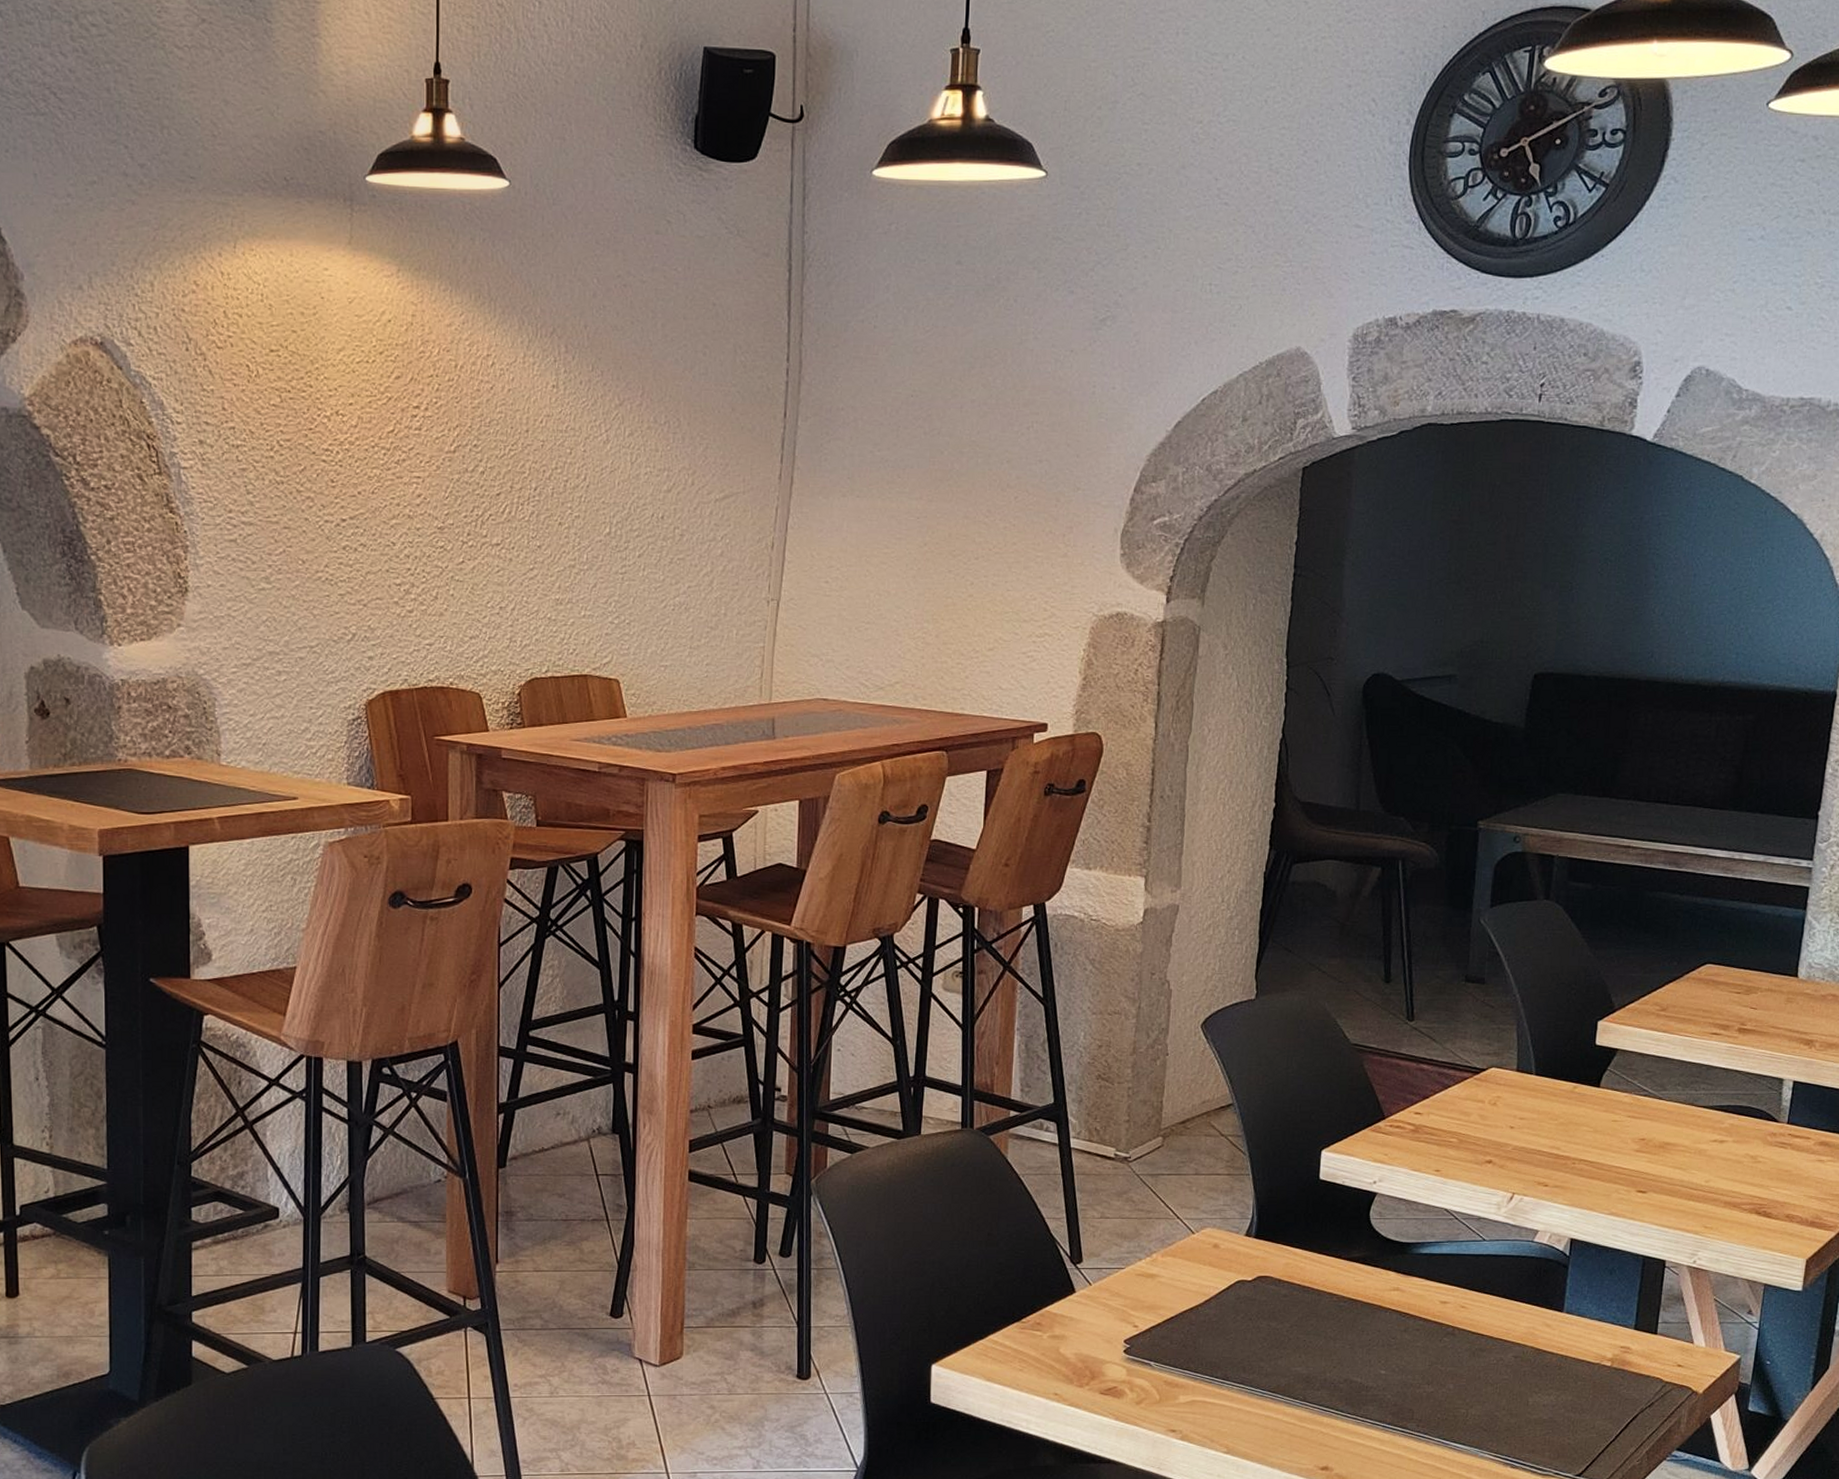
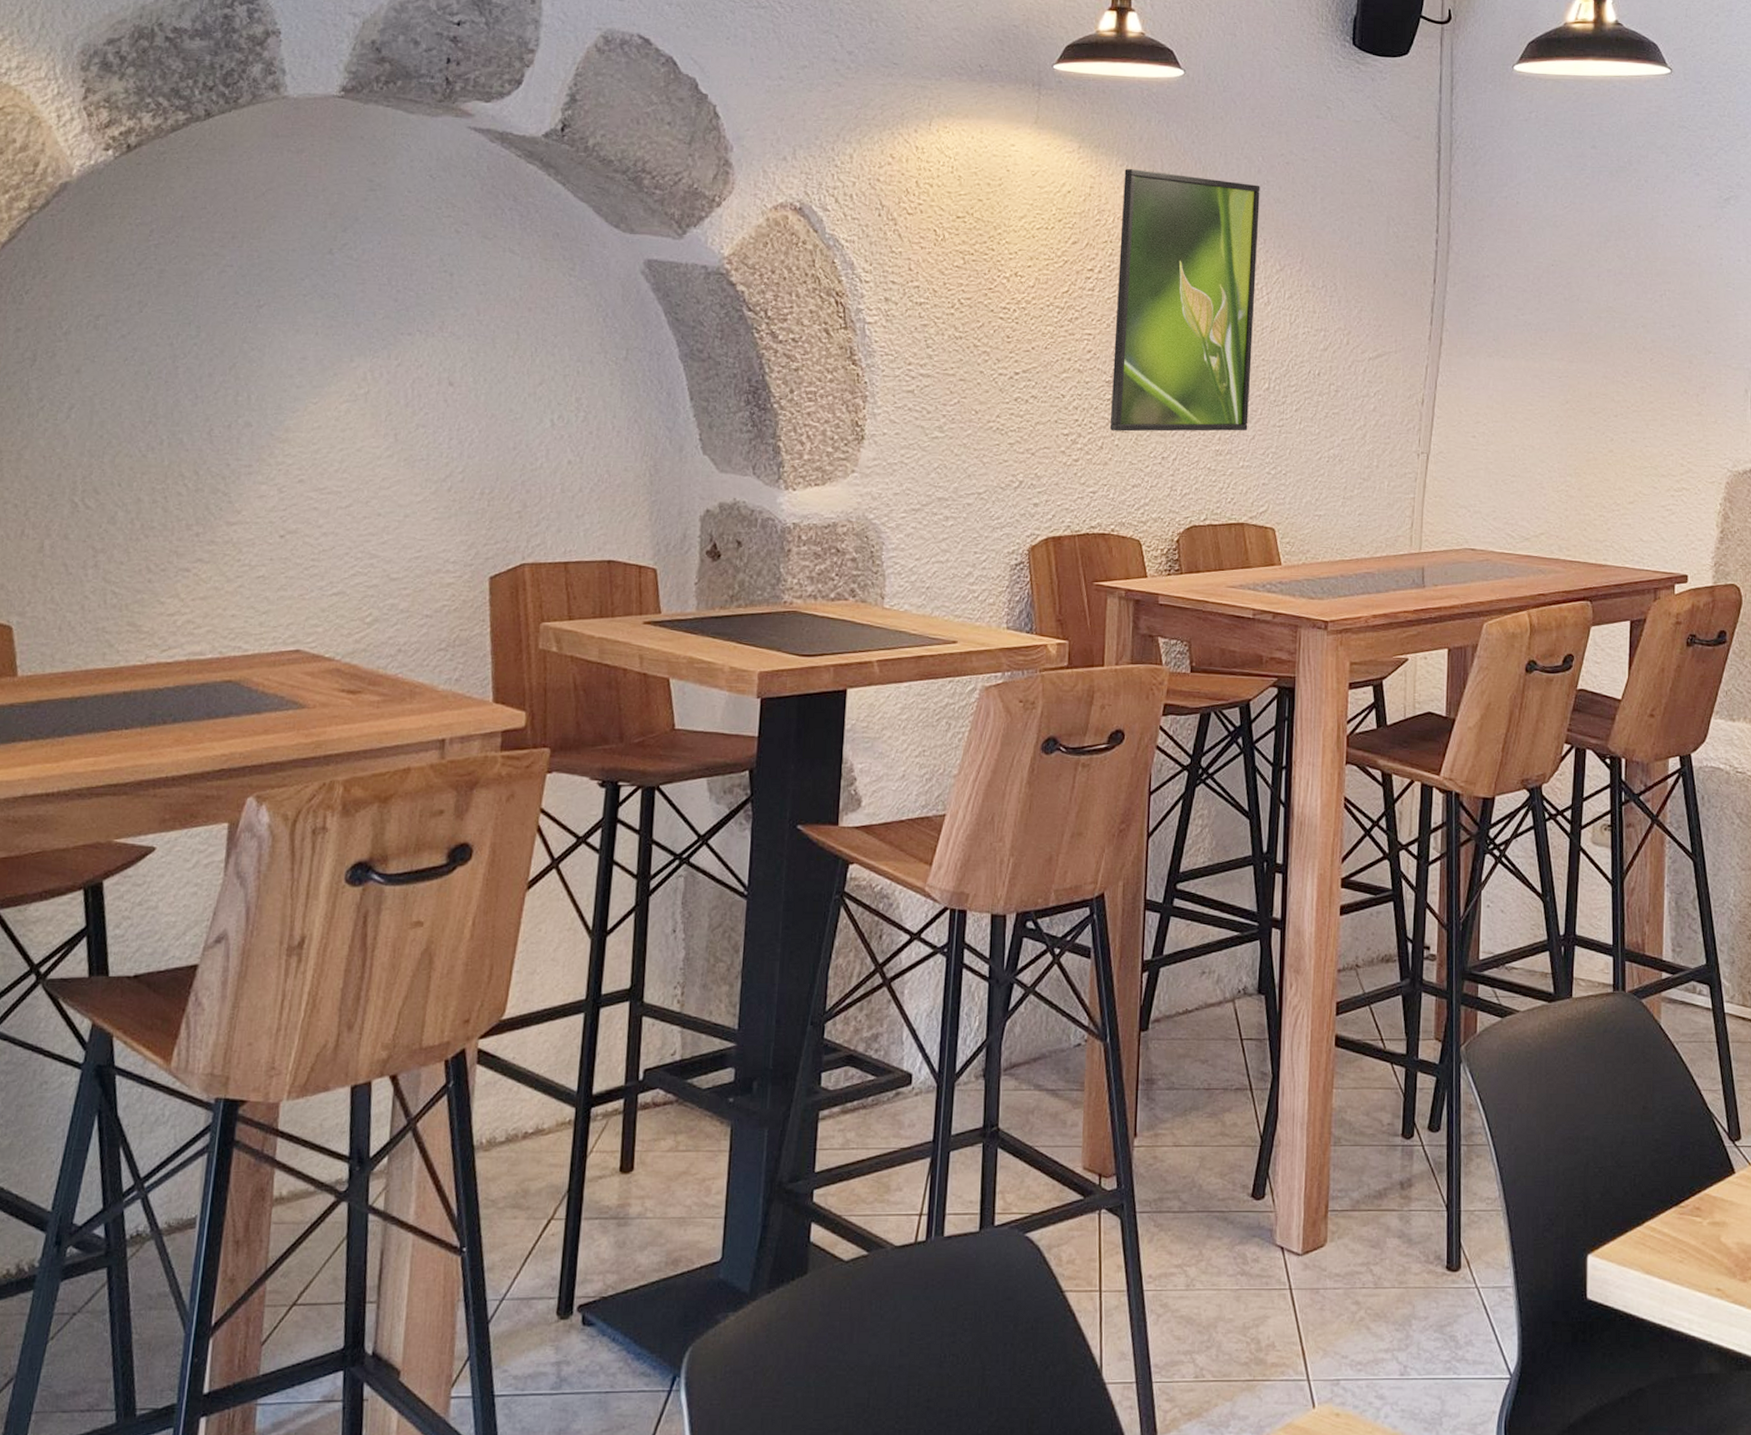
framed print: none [444,293,596,581] -> present [1109,168,1260,432]

